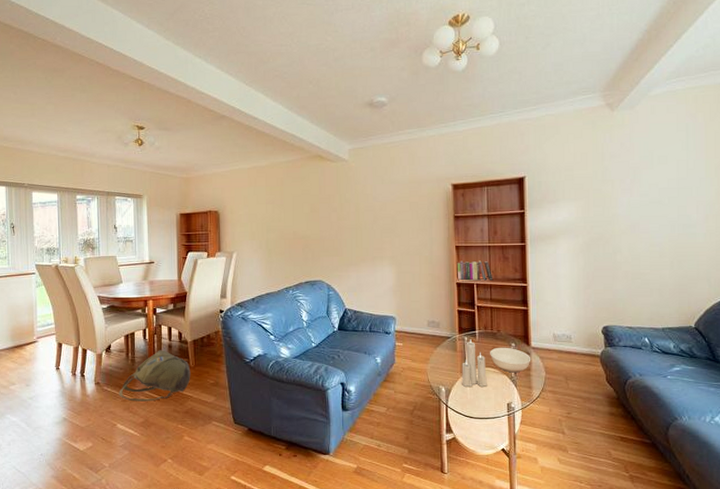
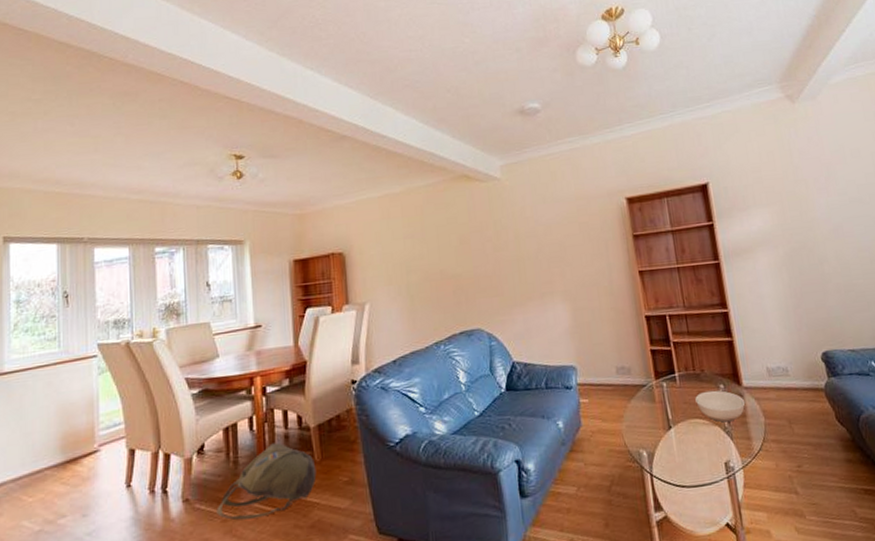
books: present [457,260,493,281] -> none [642,286,688,312]
candle: present [462,339,487,387] -> none [663,385,697,447]

